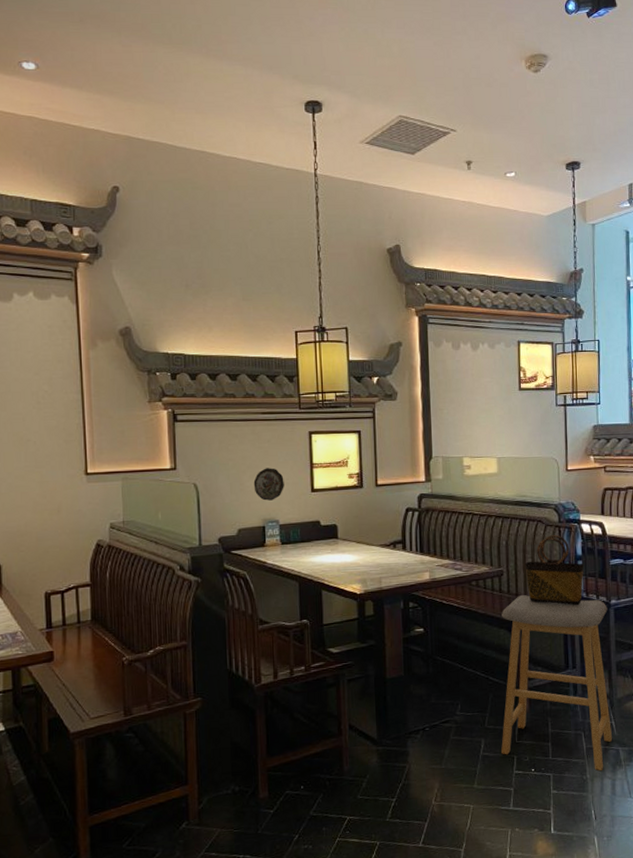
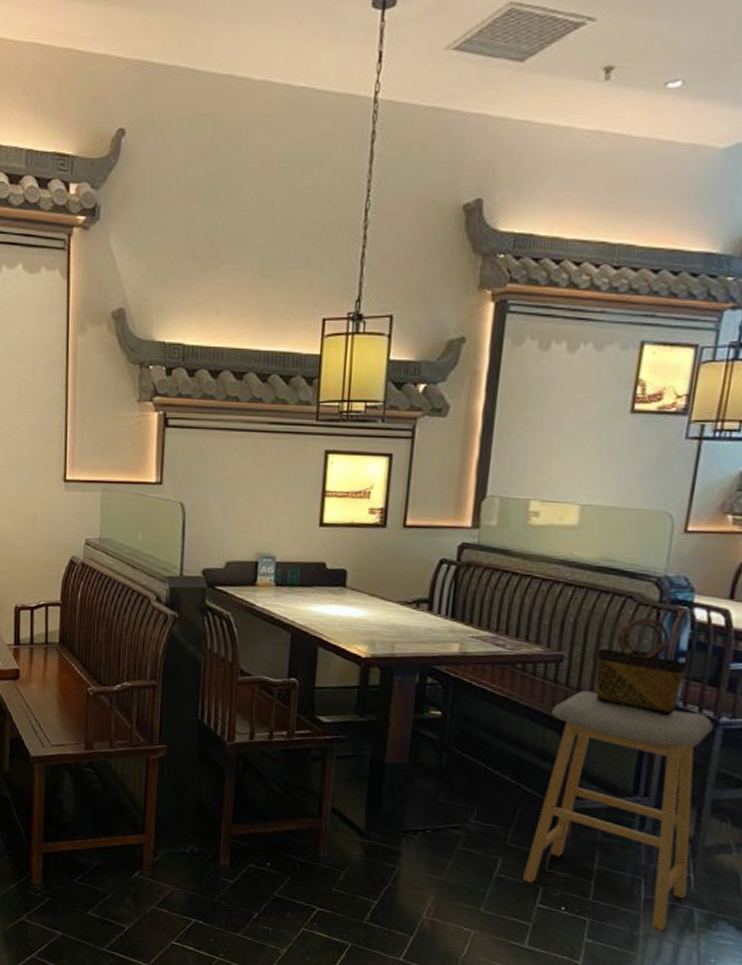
decorative plate: present [253,468,284,501] -> none [249,491,288,532]

